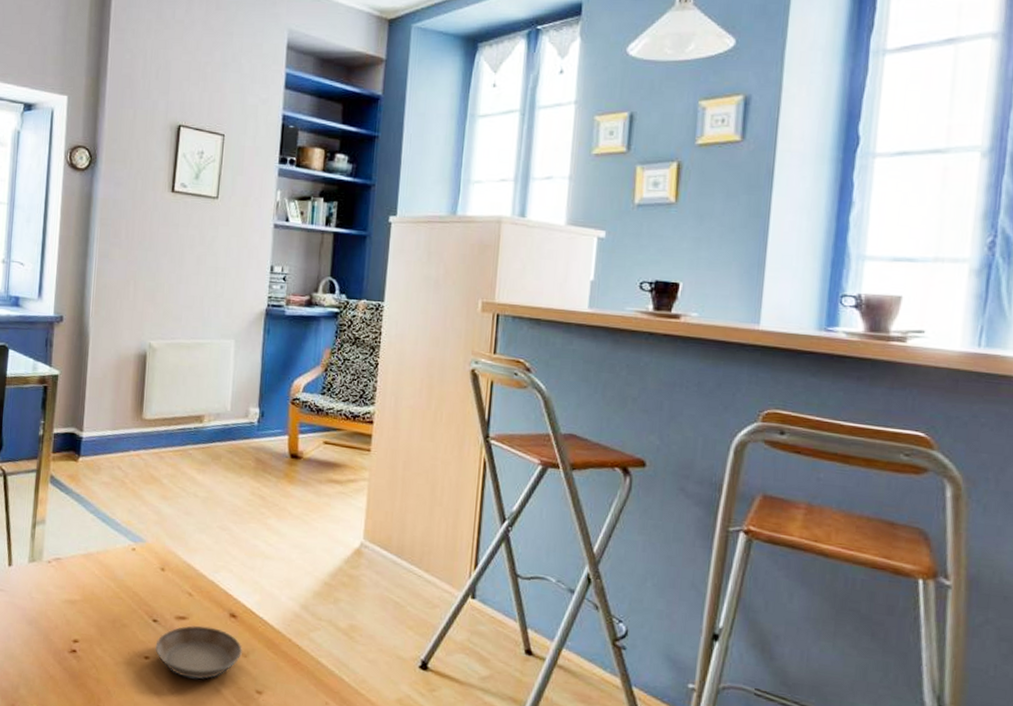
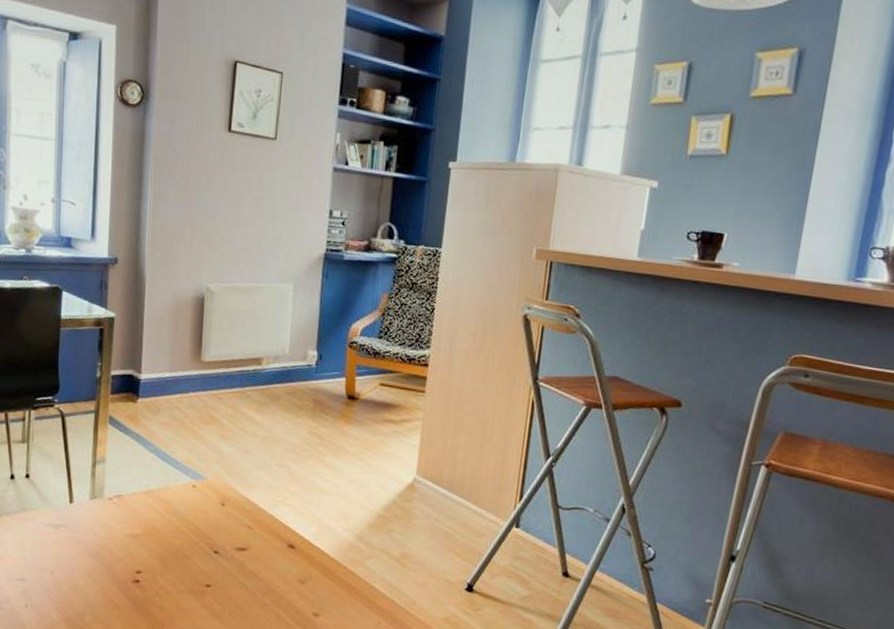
saucer: present [155,625,243,680] -> none [216,556,301,605]

